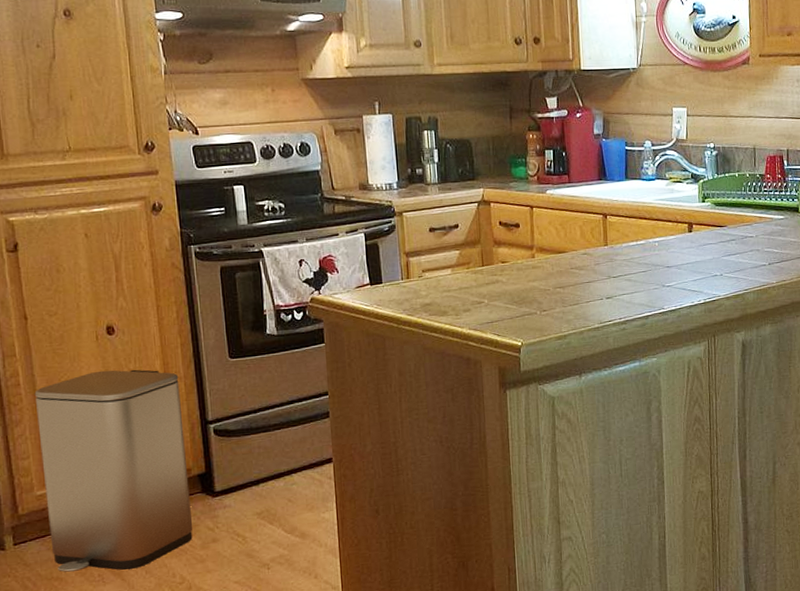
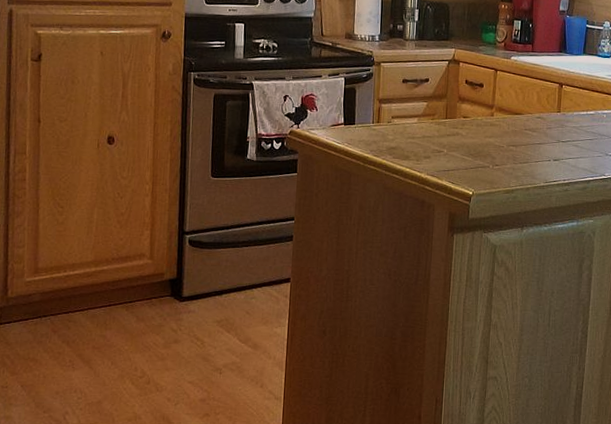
pedal bin: present [34,369,193,573] -> none [32,175,165,359]

